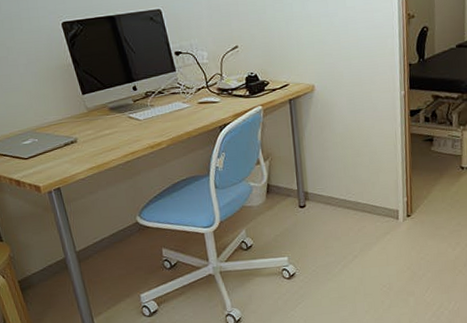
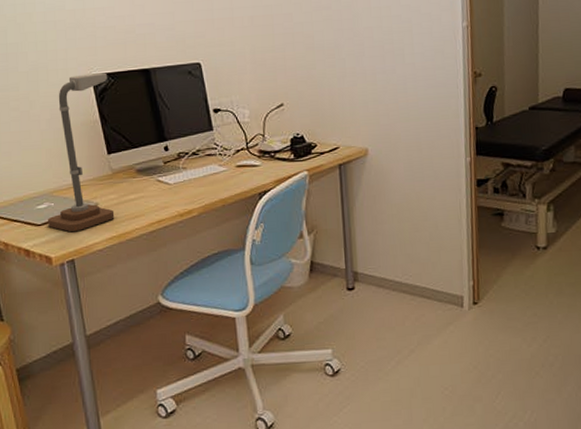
desk lamp: none [32,20,93,164] -> present [48,73,115,232]

